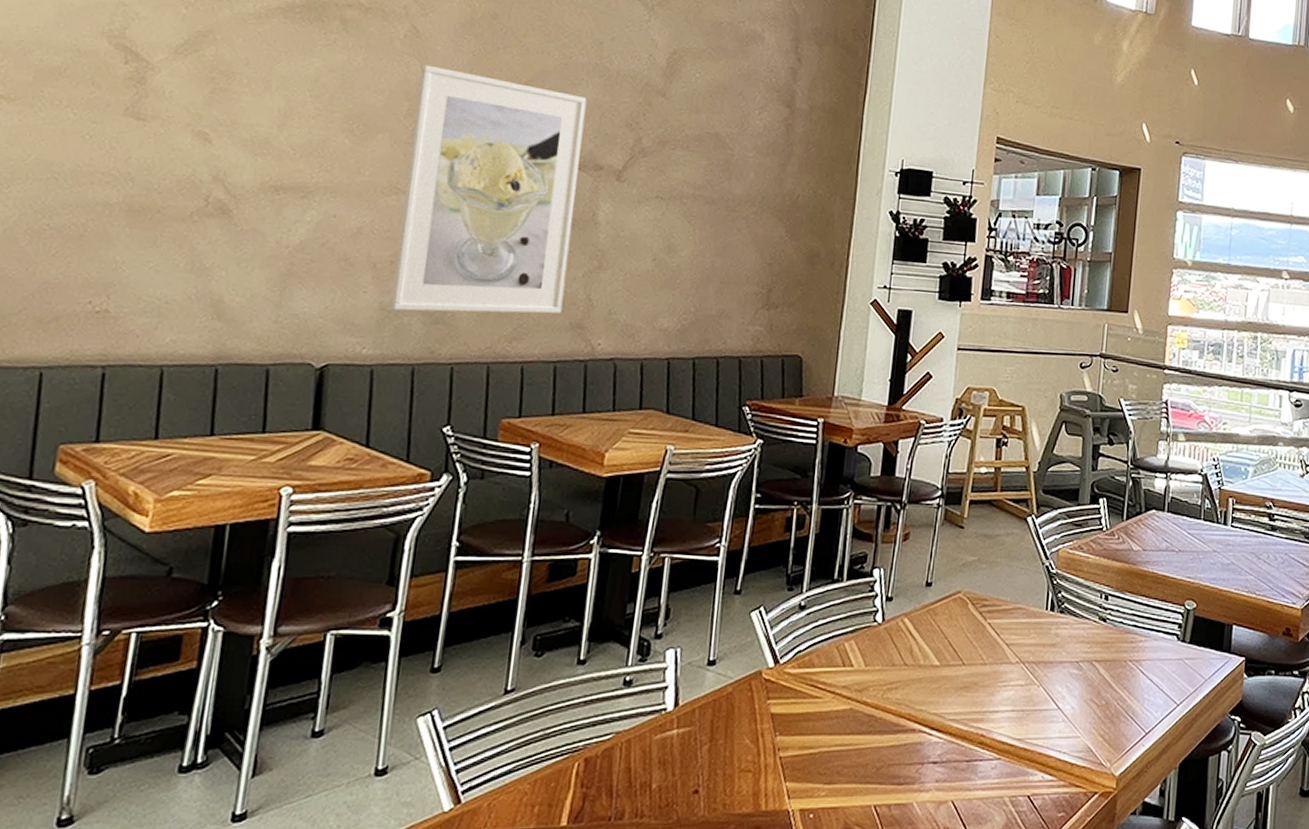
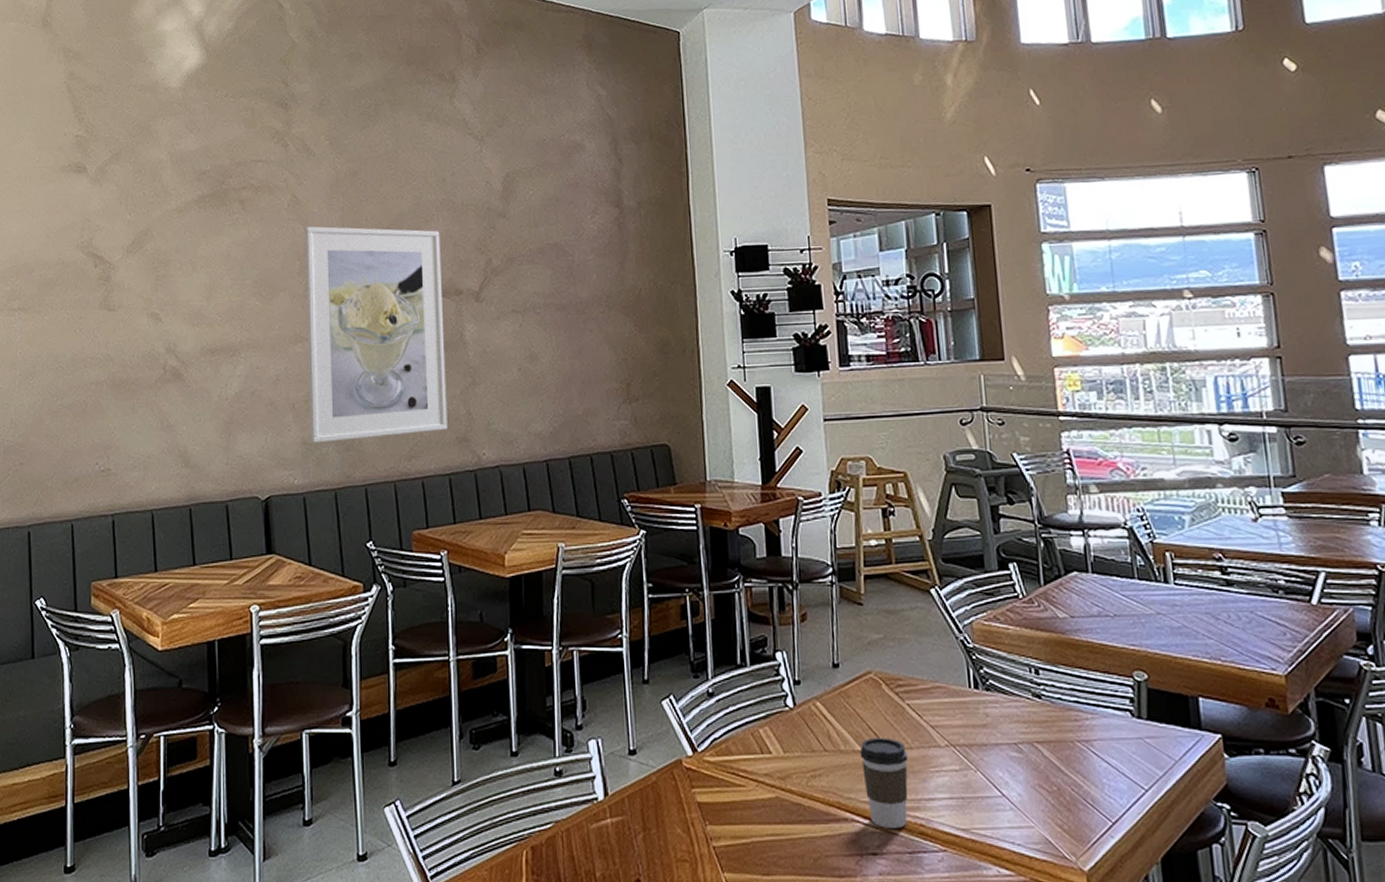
coffee cup: none [936,653,981,738] -> present [859,737,909,828]

